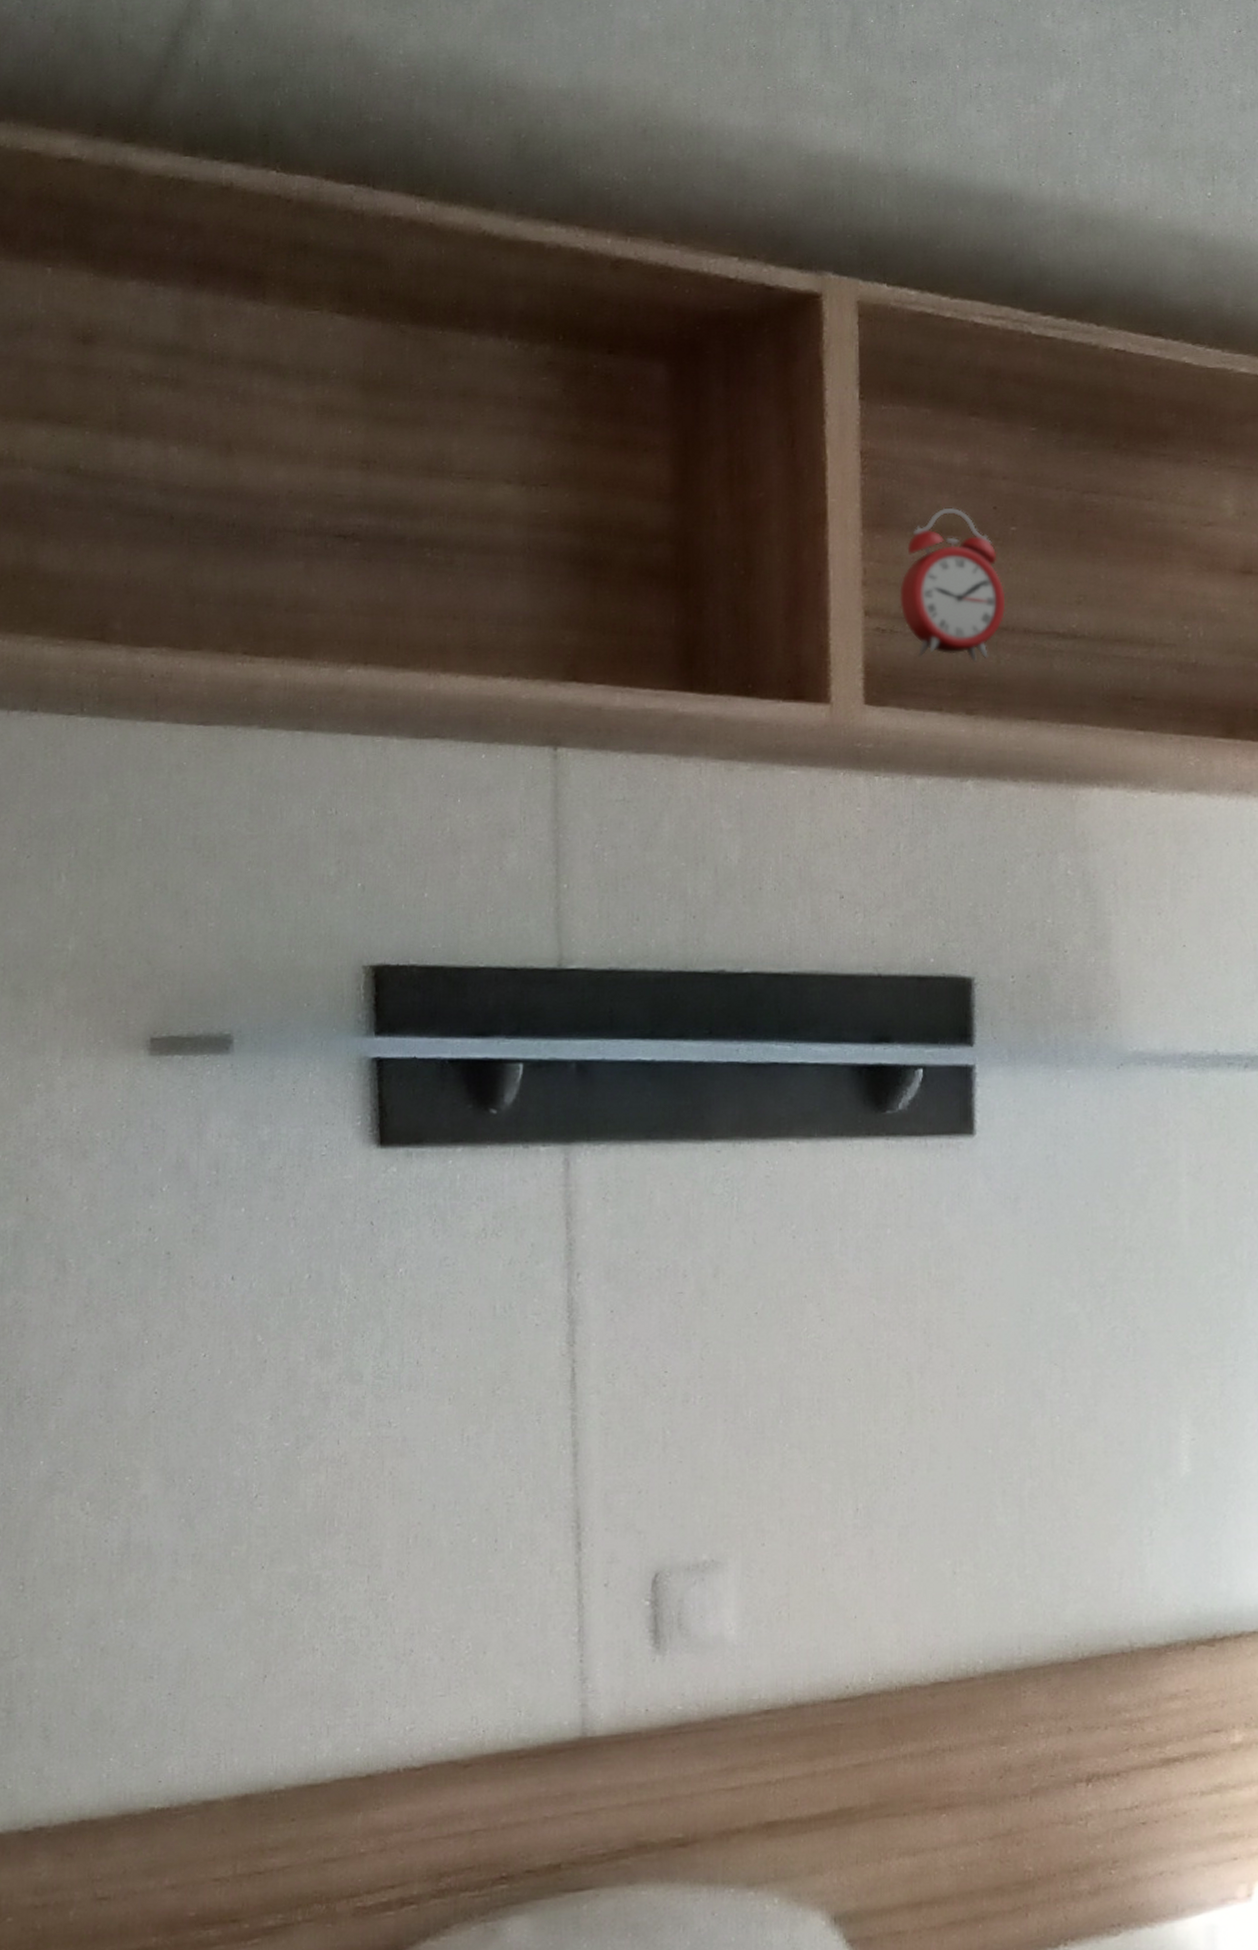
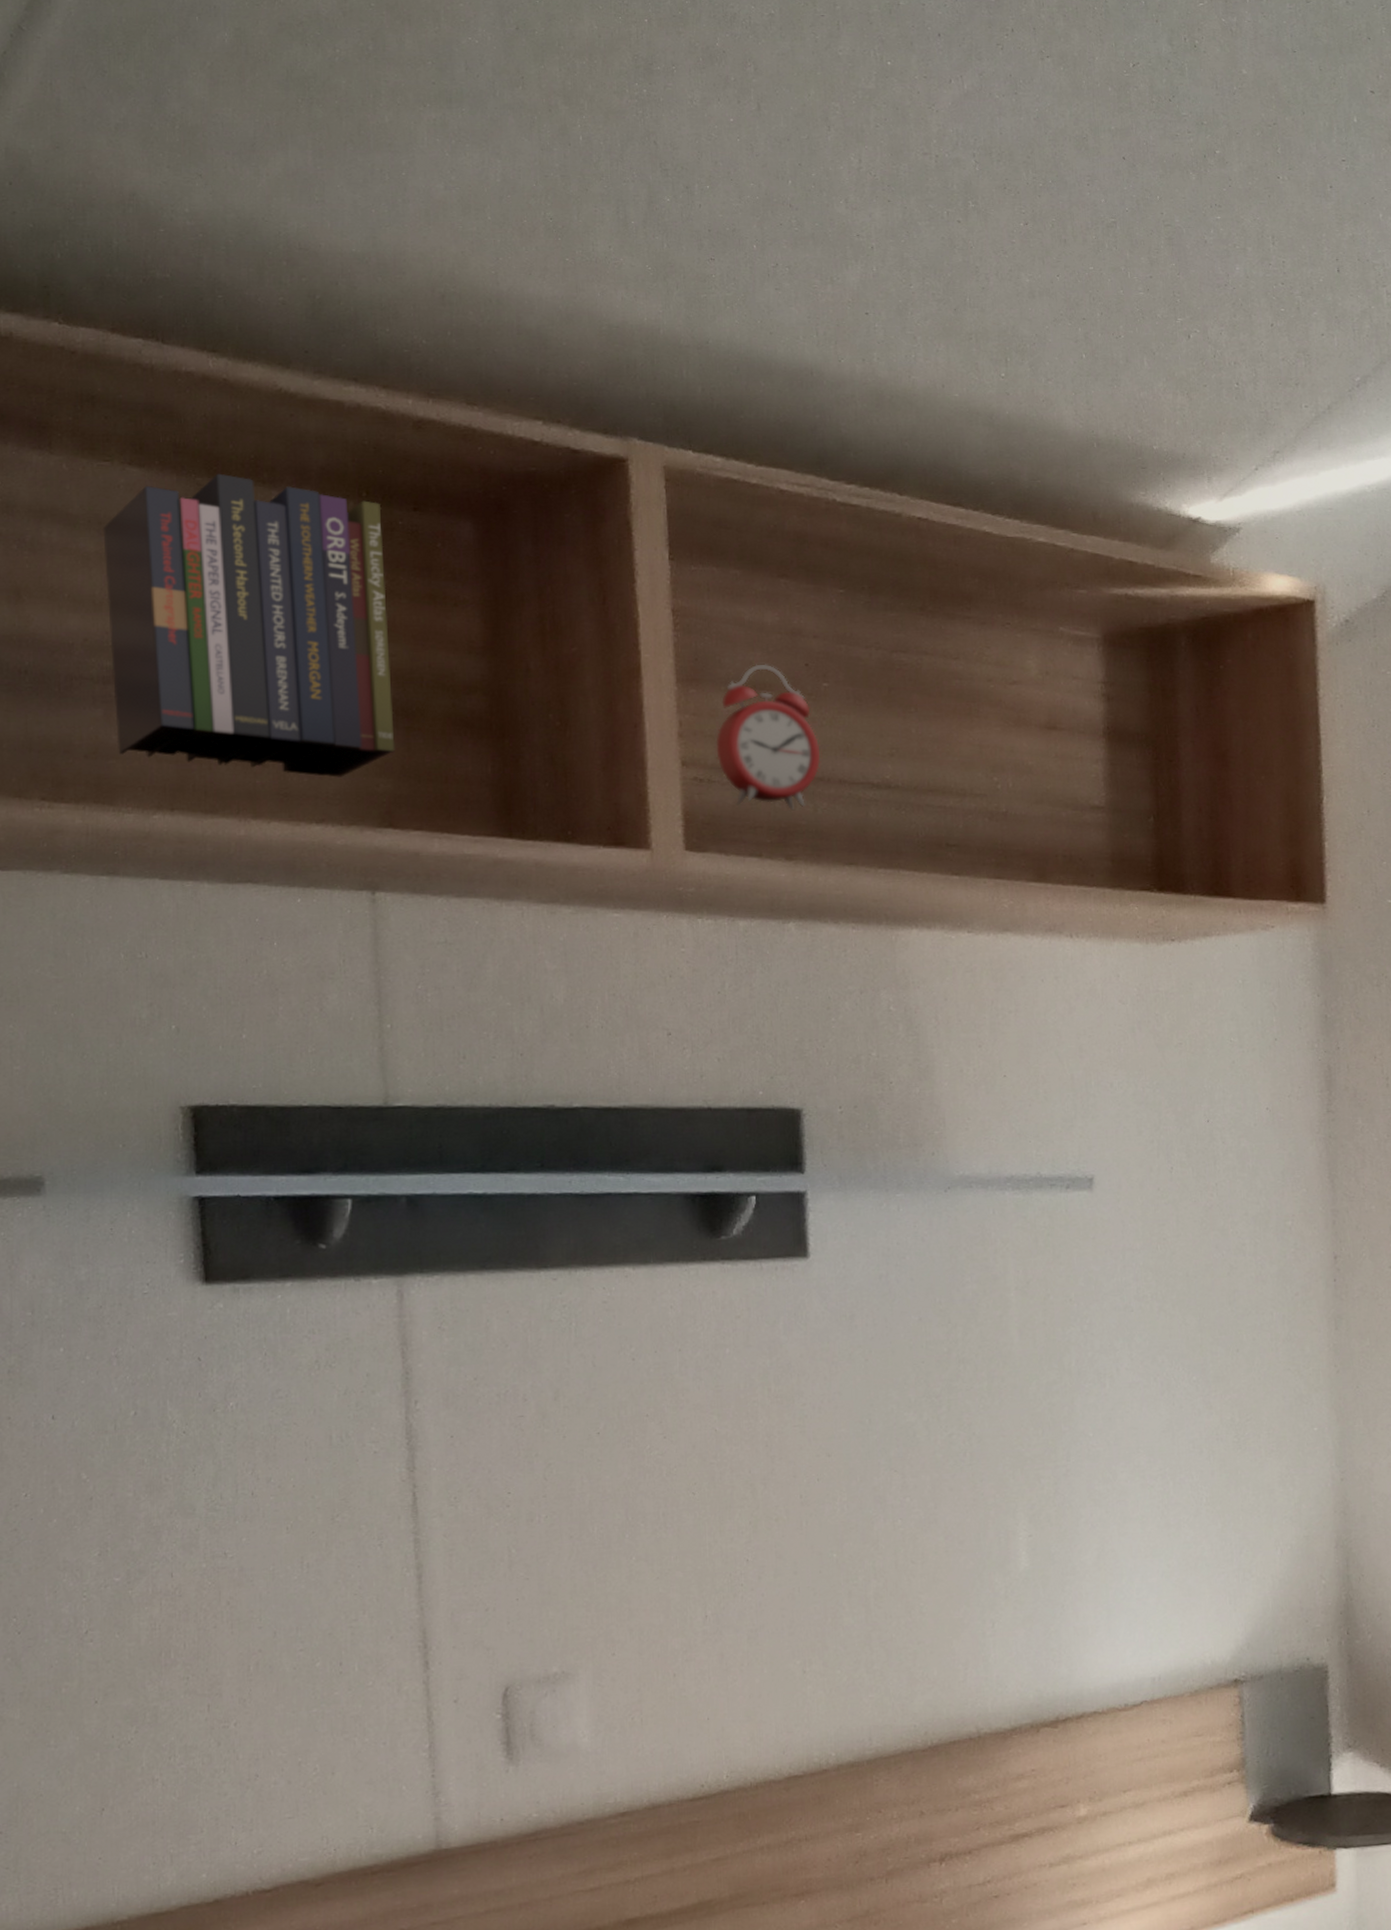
books: none [310,320,582,630] -> present [103,473,395,778]

